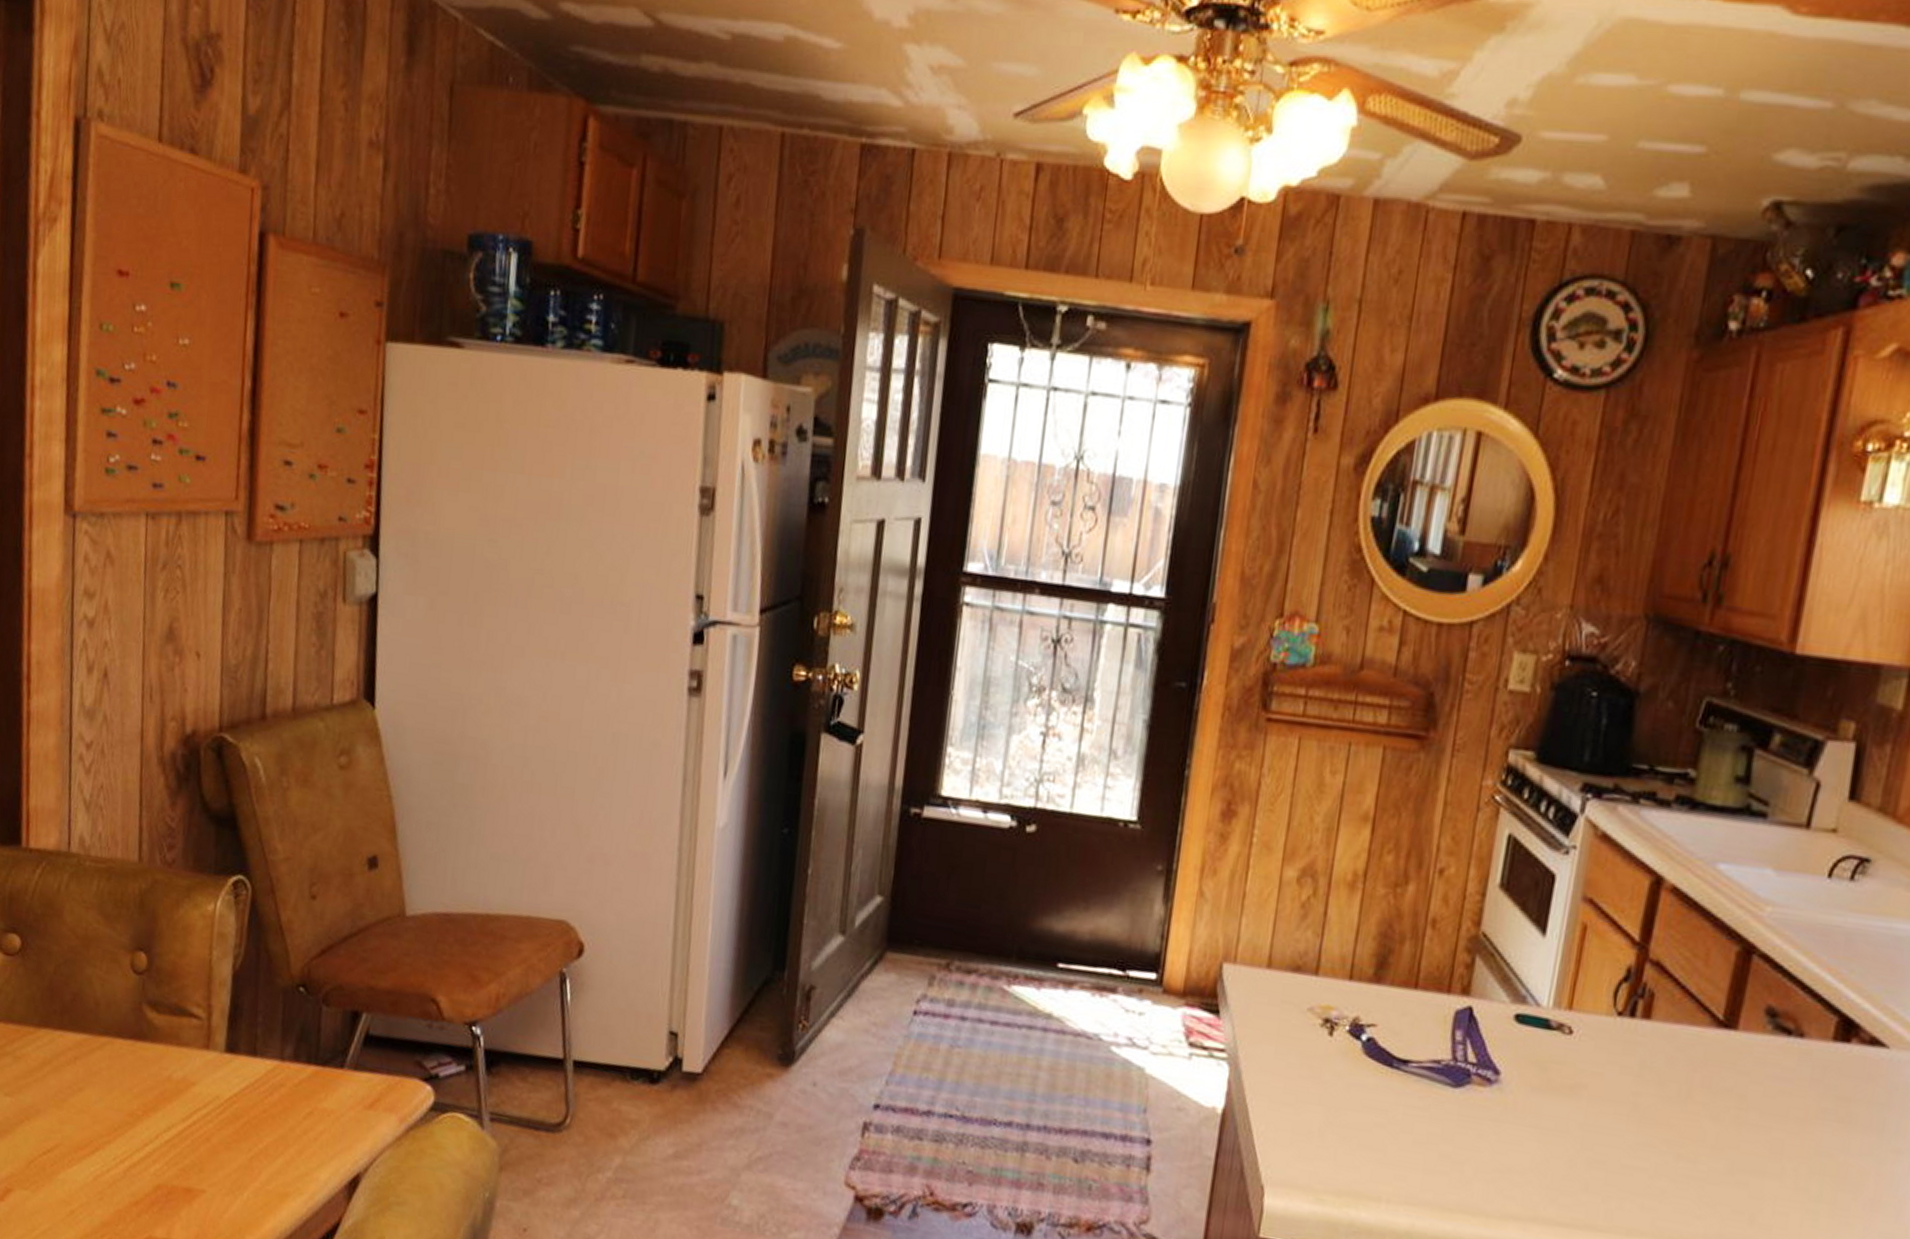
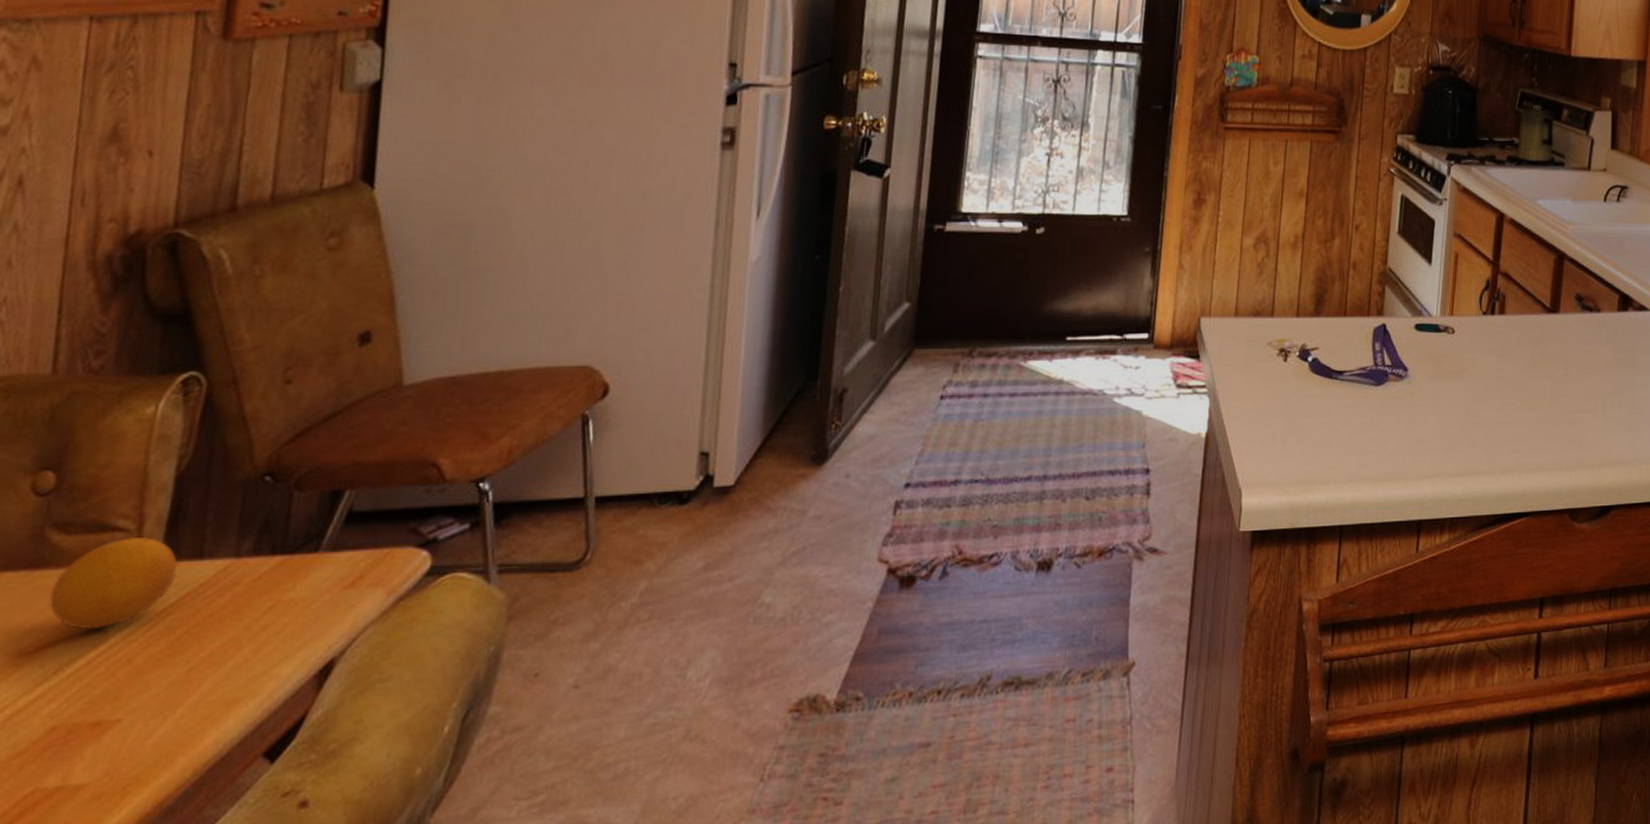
fruit: none [148,1024,239,1105] -> present [48,536,178,631]

